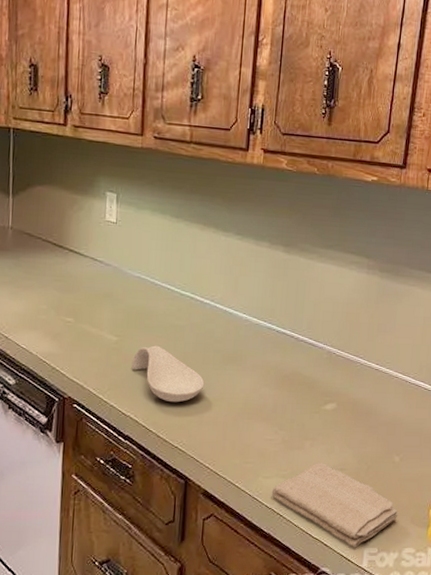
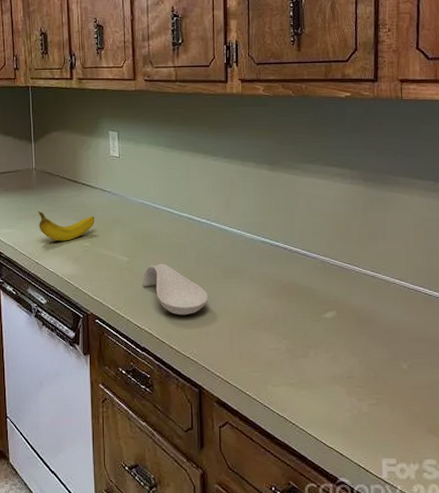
fruit: none [11,278,82,315] -> present [38,211,95,241]
washcloth: present [271,463,398,548] -> none [282,371,414,458]

